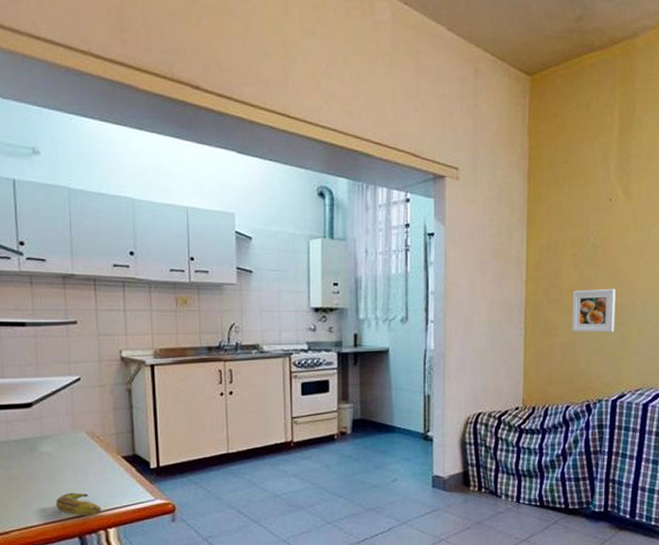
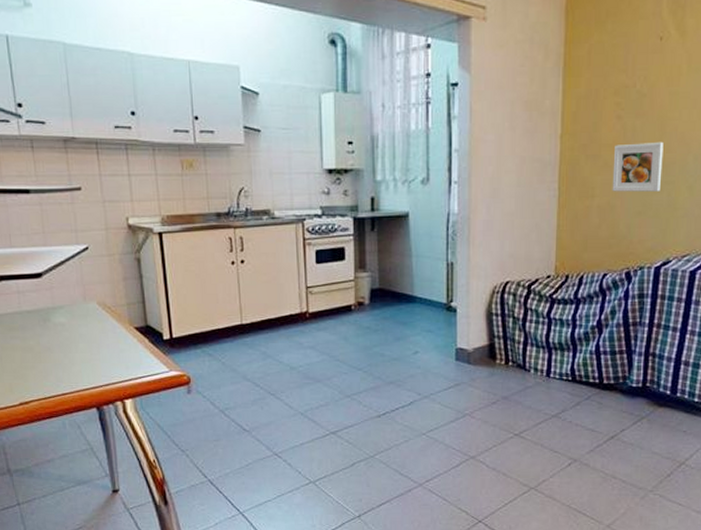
banana: present [56,492,101,516] -> none [72,363,117,387]

